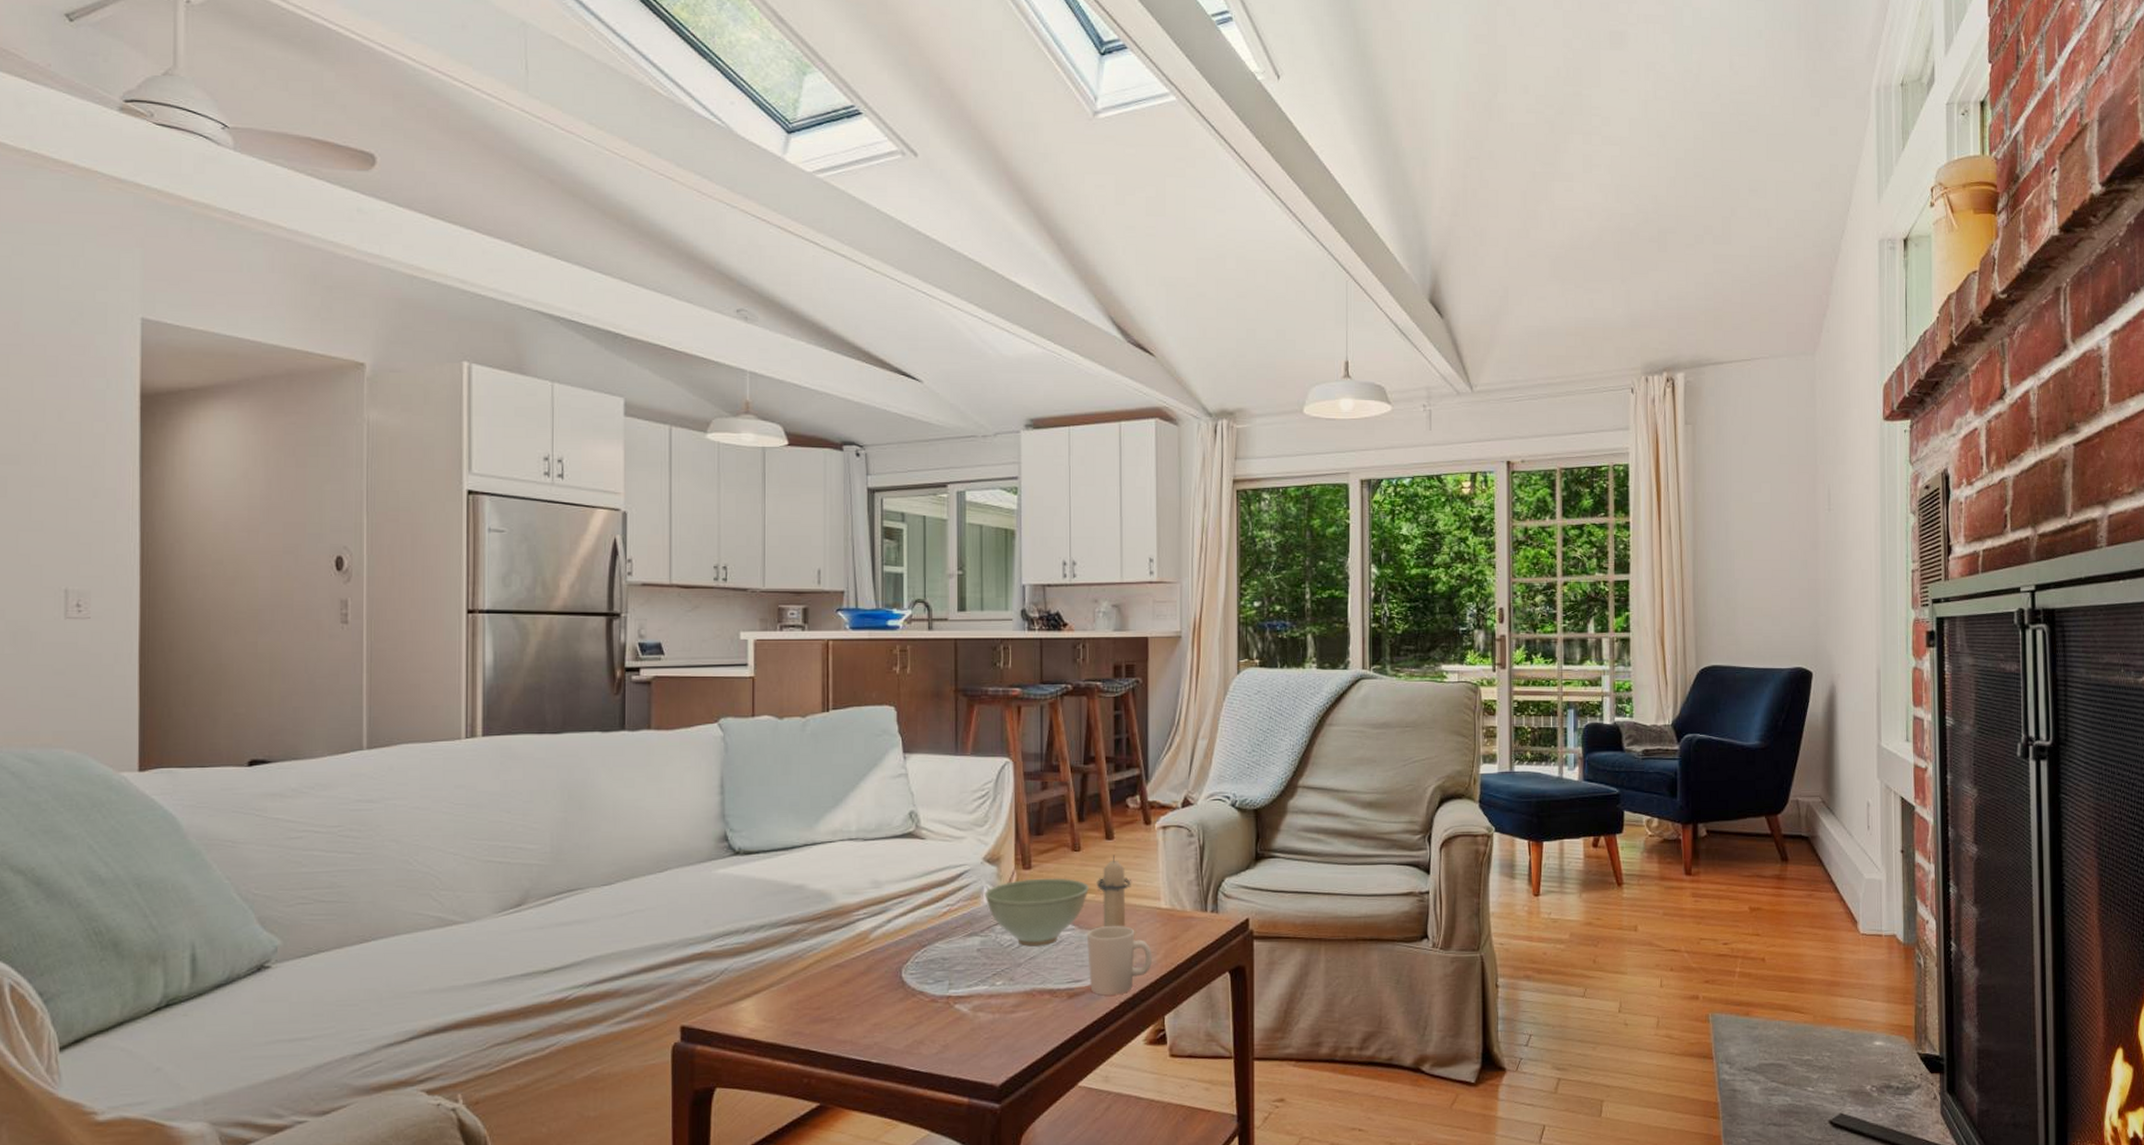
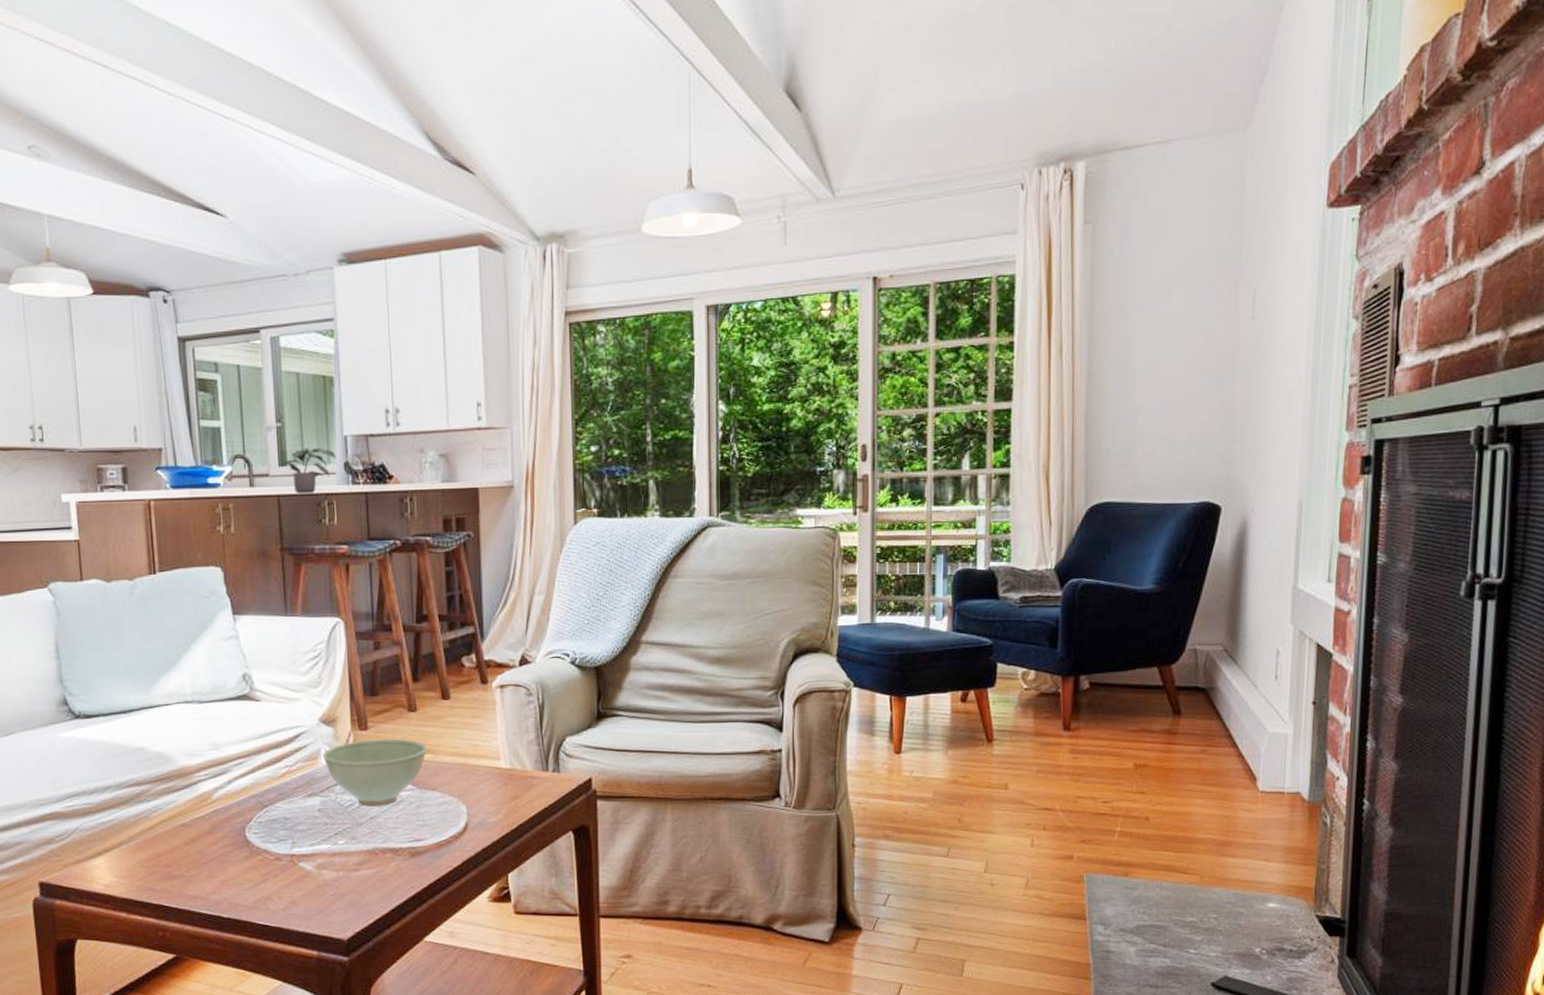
potted plant: none [960,594,1014,639] -> present [281,447,336,495]
mug: present [1087,926,1153,996] -> none [427,786,494,854]
candle: present [1096,855,1132,928] -> none [434,715,471,788]

